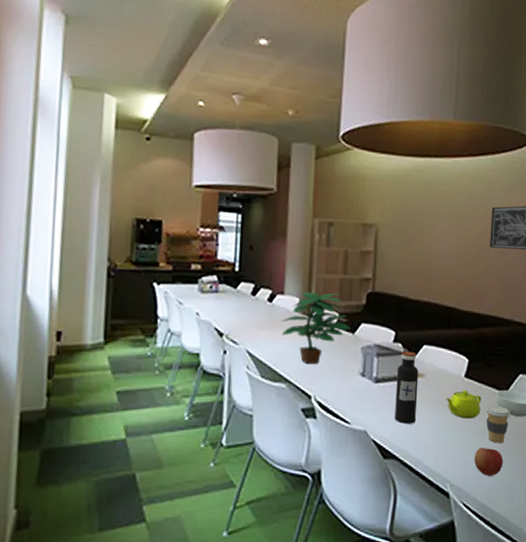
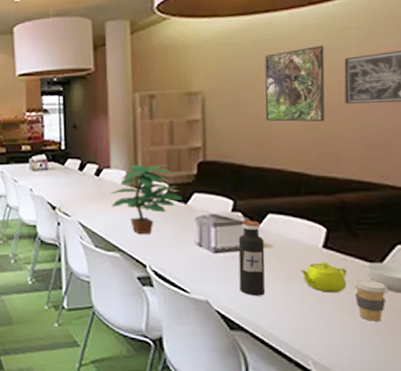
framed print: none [427,193,478,263] -> present [265,44,325,122]
apple: present [475,448,504,476] -> none [343,325,382,357]

